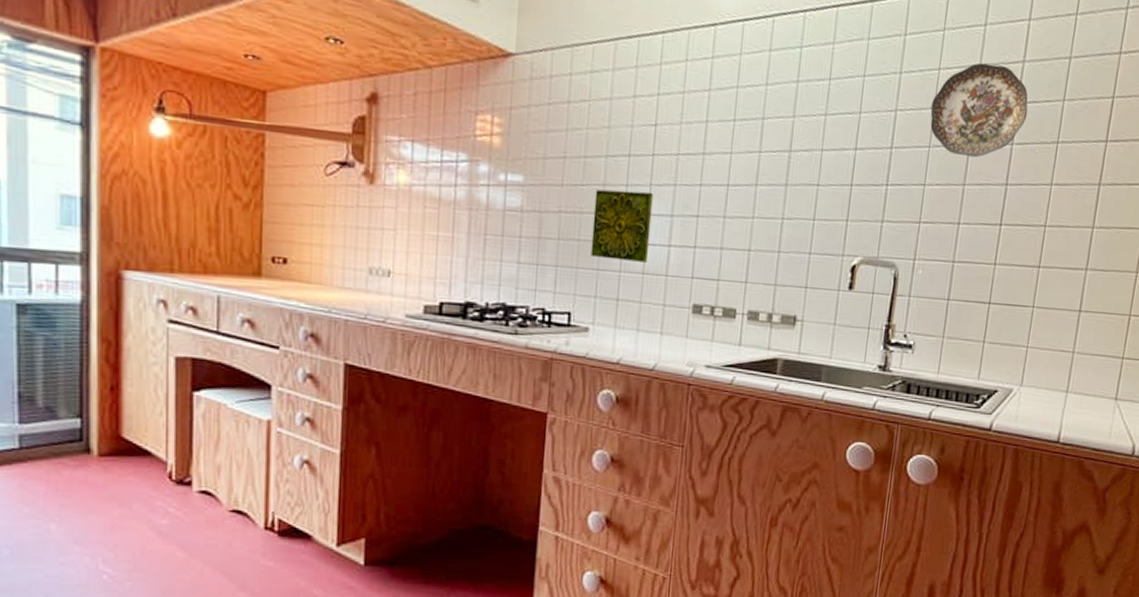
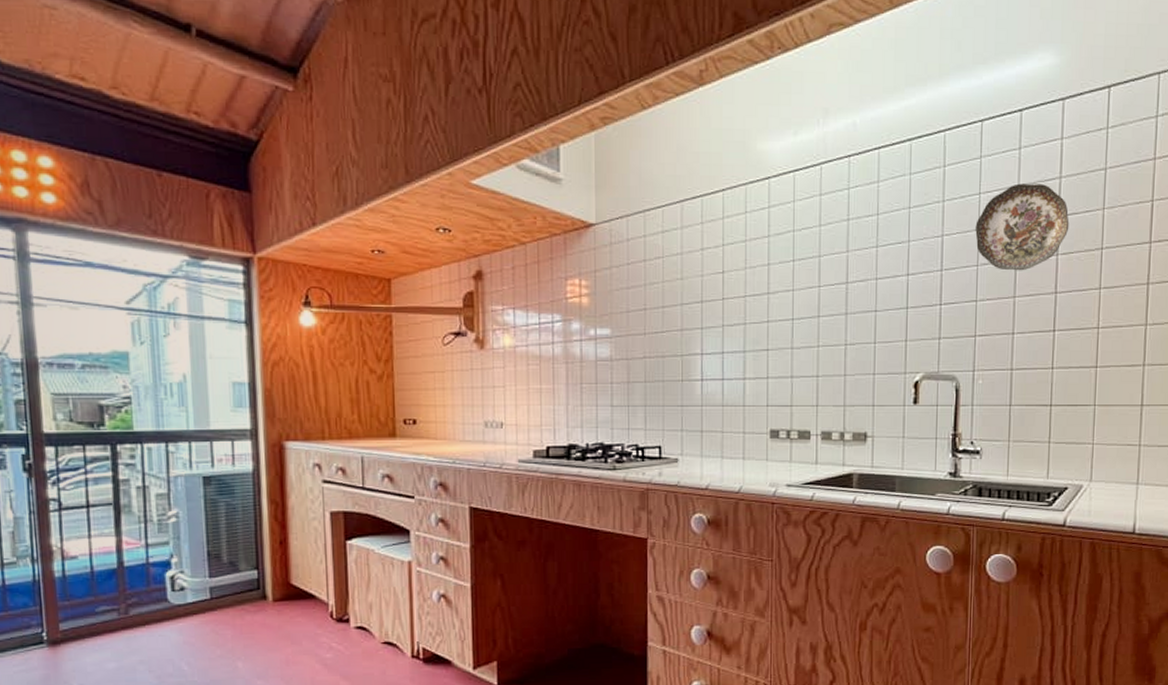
decorative tile: present [590,189,654,262] -> none [674,332,726,396]

